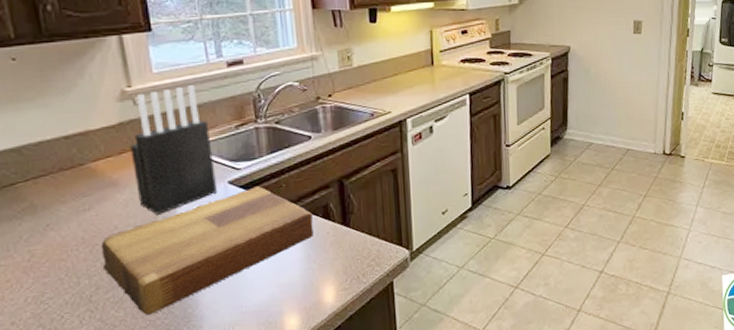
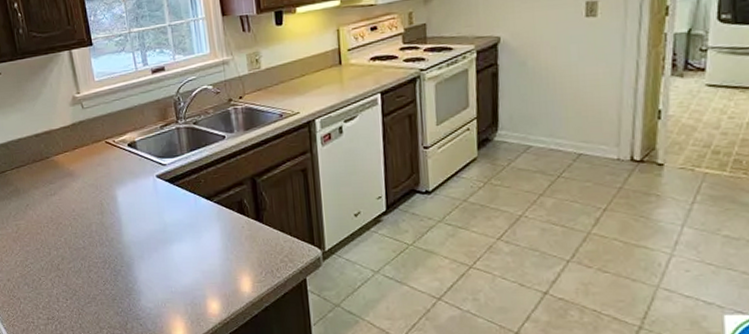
cutting board: present [101,186,314,315] -> none [63,181,230,285]
knife block: present [130,85,218,215] -> none [81,91,149,202]

